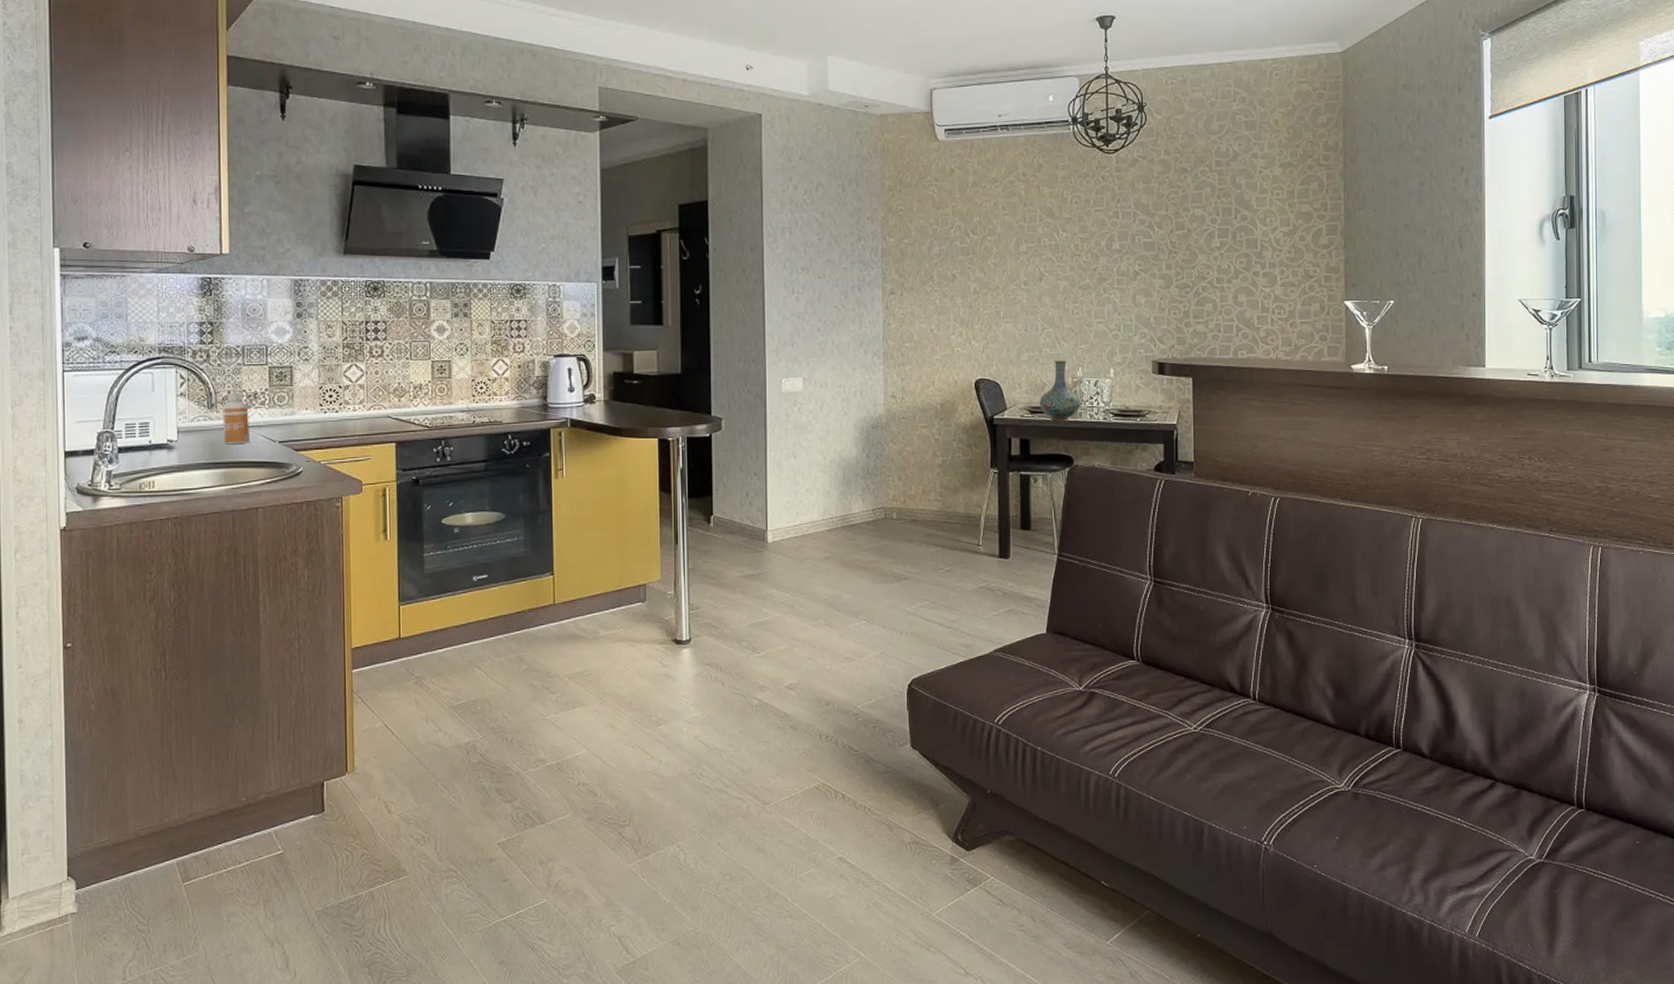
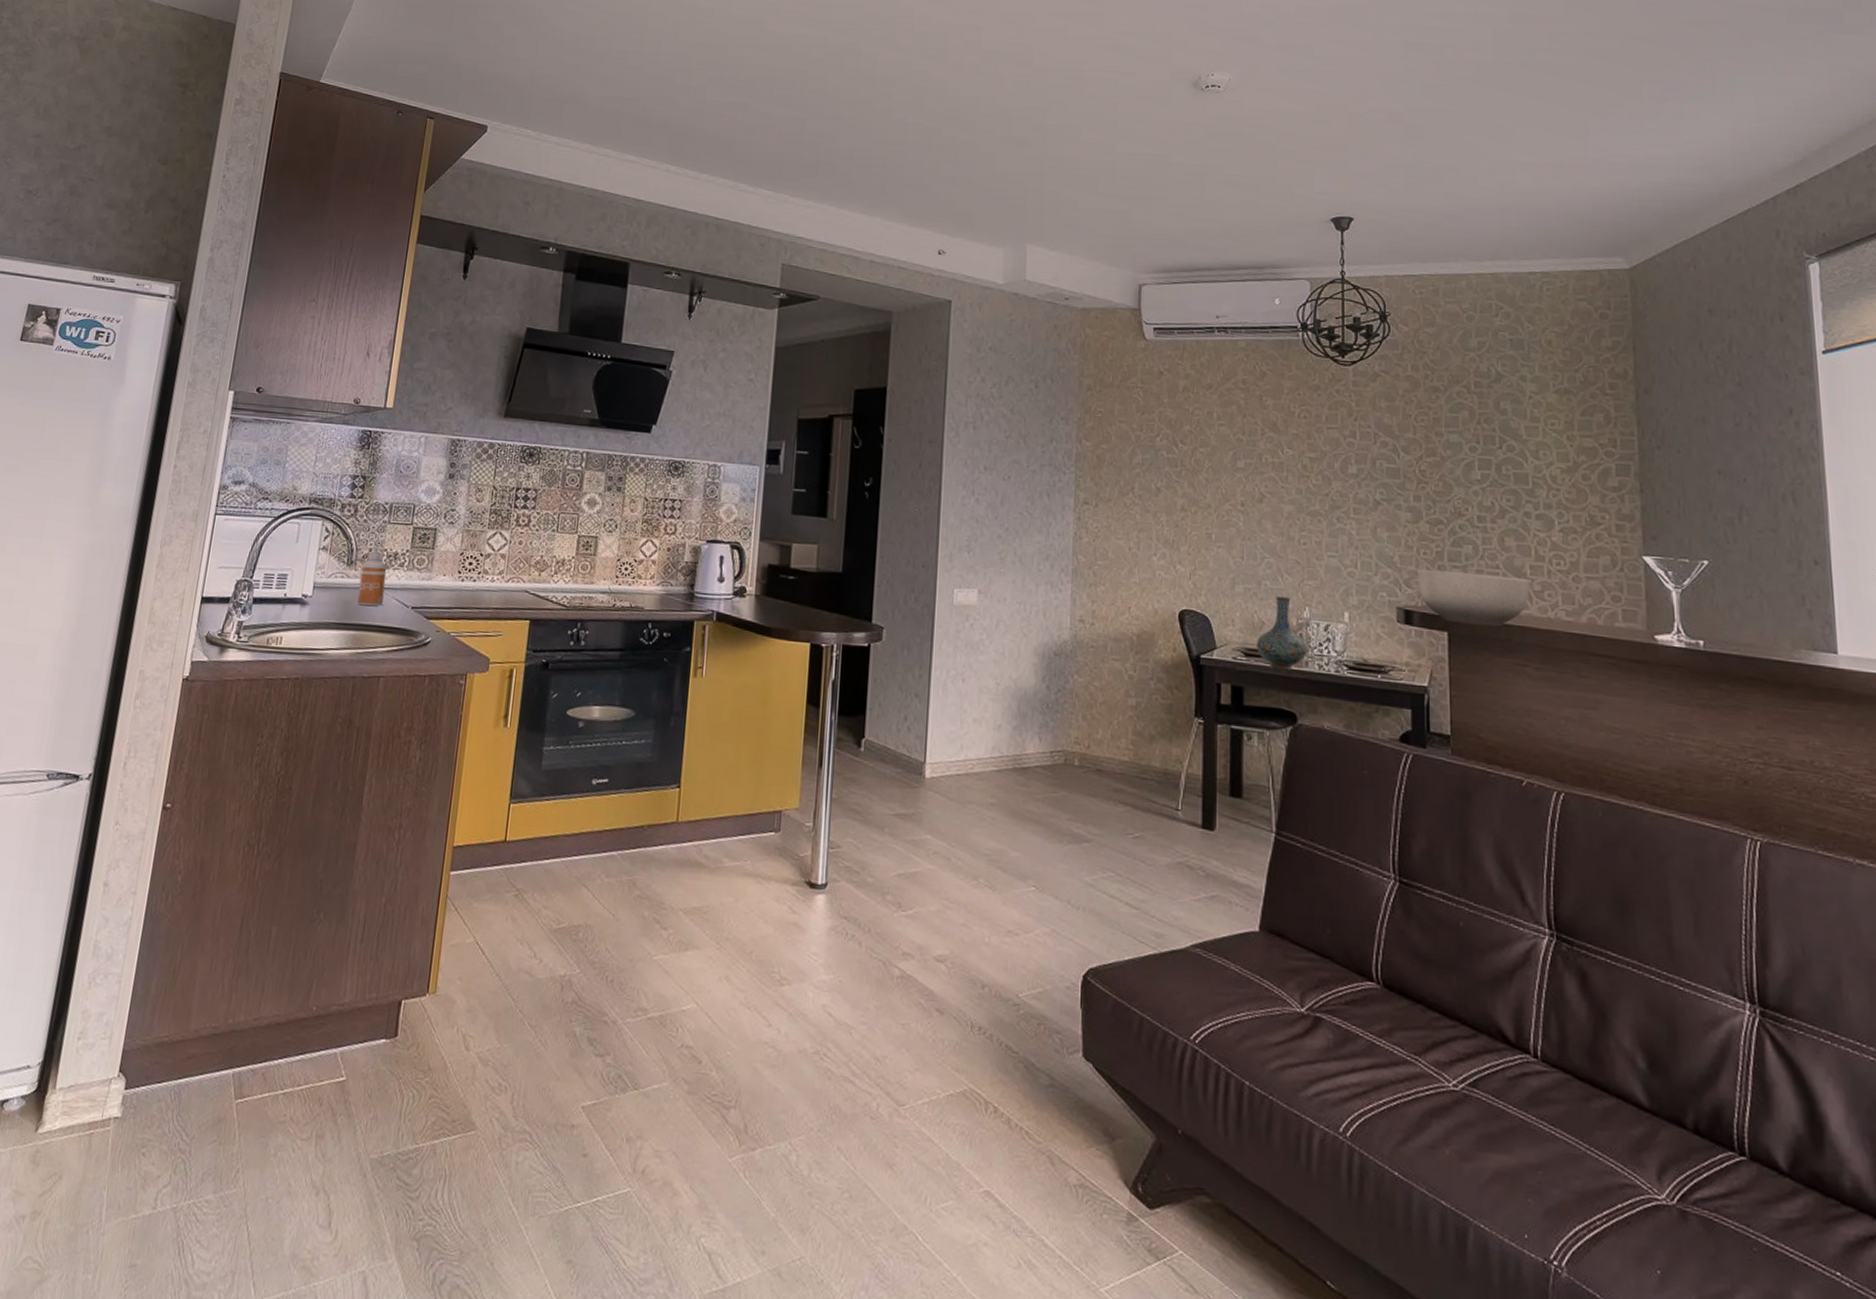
bowl: none [1168,326,1258,370] -> present [1416,568,1531,627]

